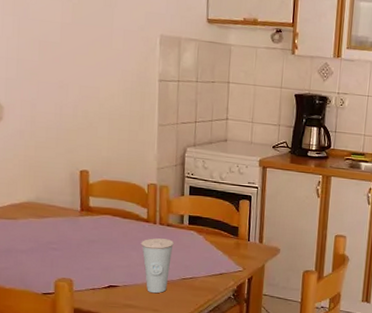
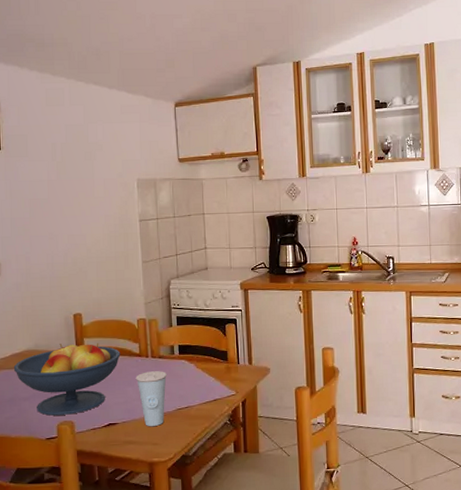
fruit bowl: none [11,199,127,272] -> present [13,342,121,416]

